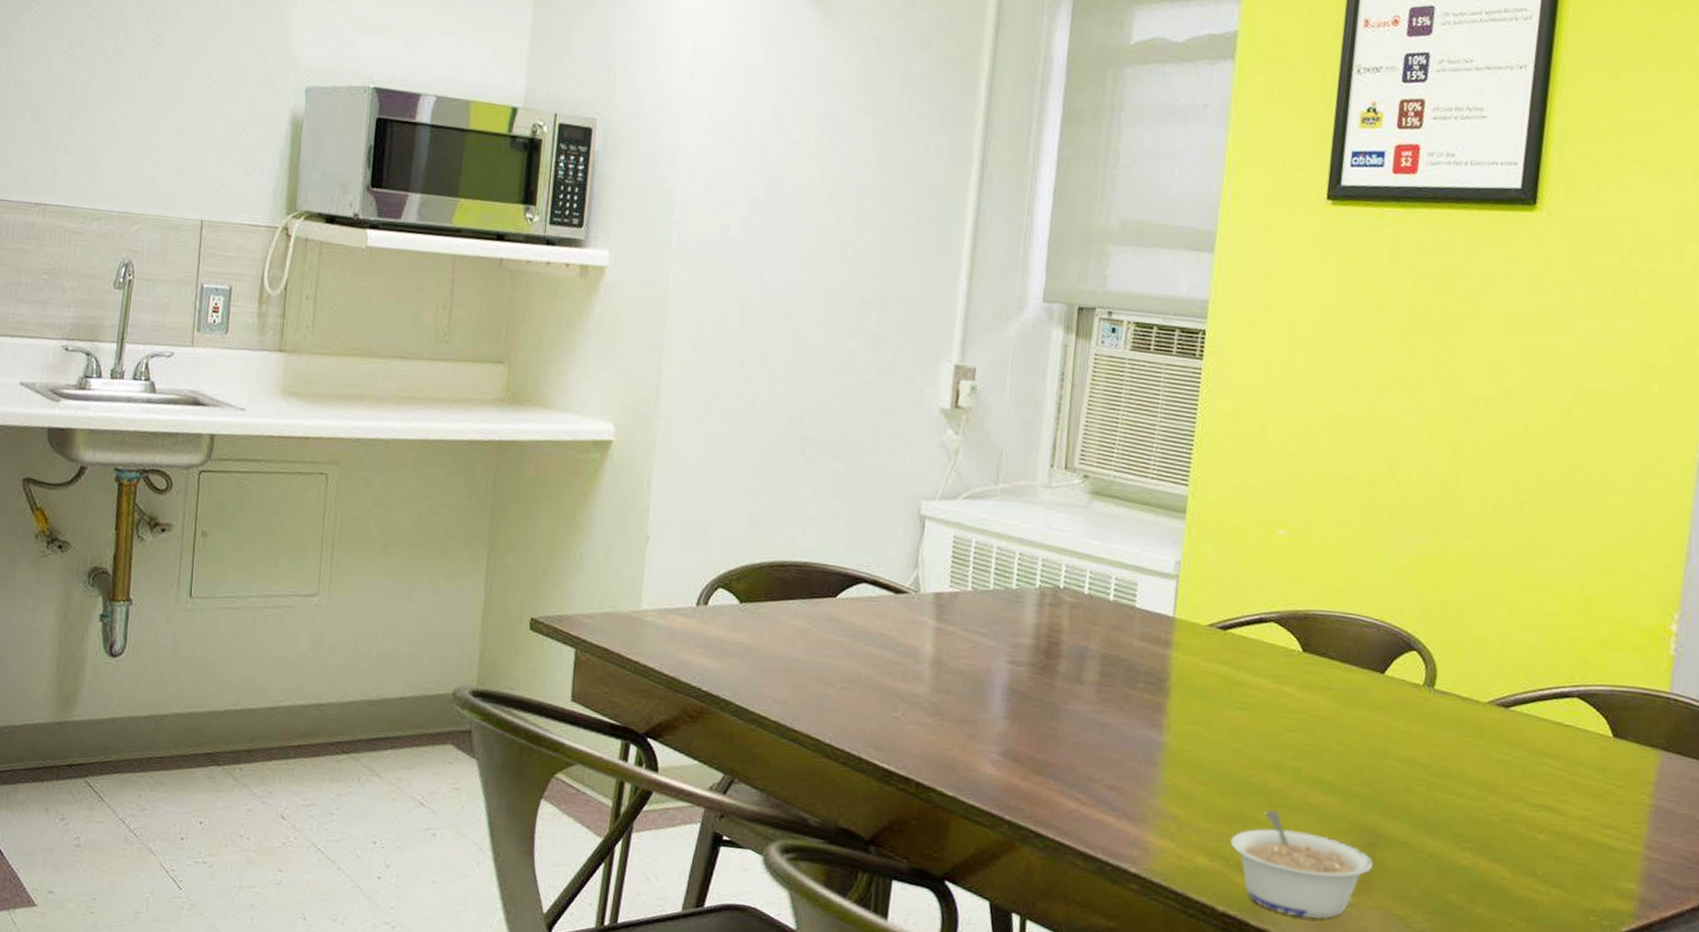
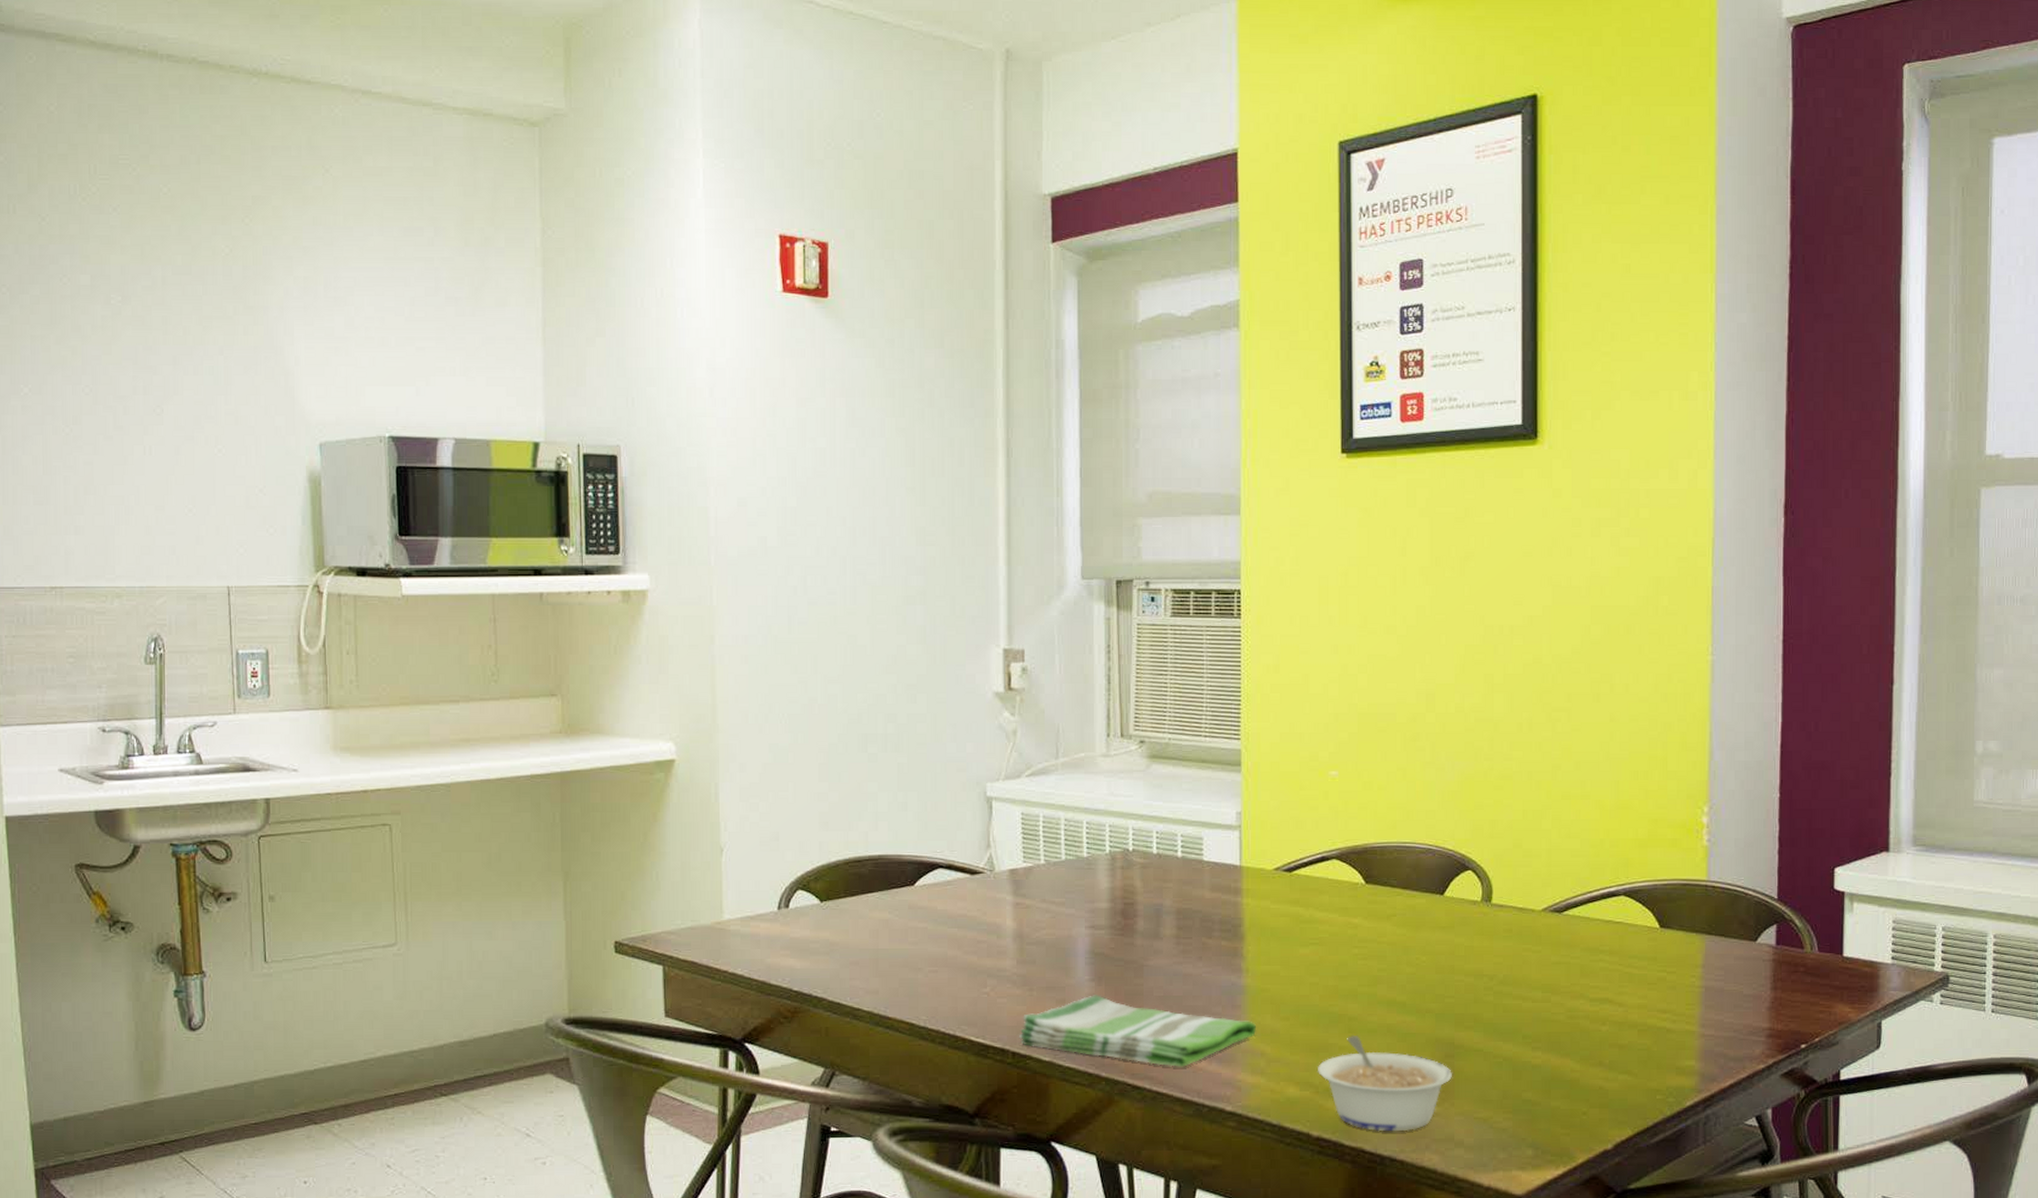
dish towel: none [925,733,1172,821] -> present [1019,995,1257,1067]

